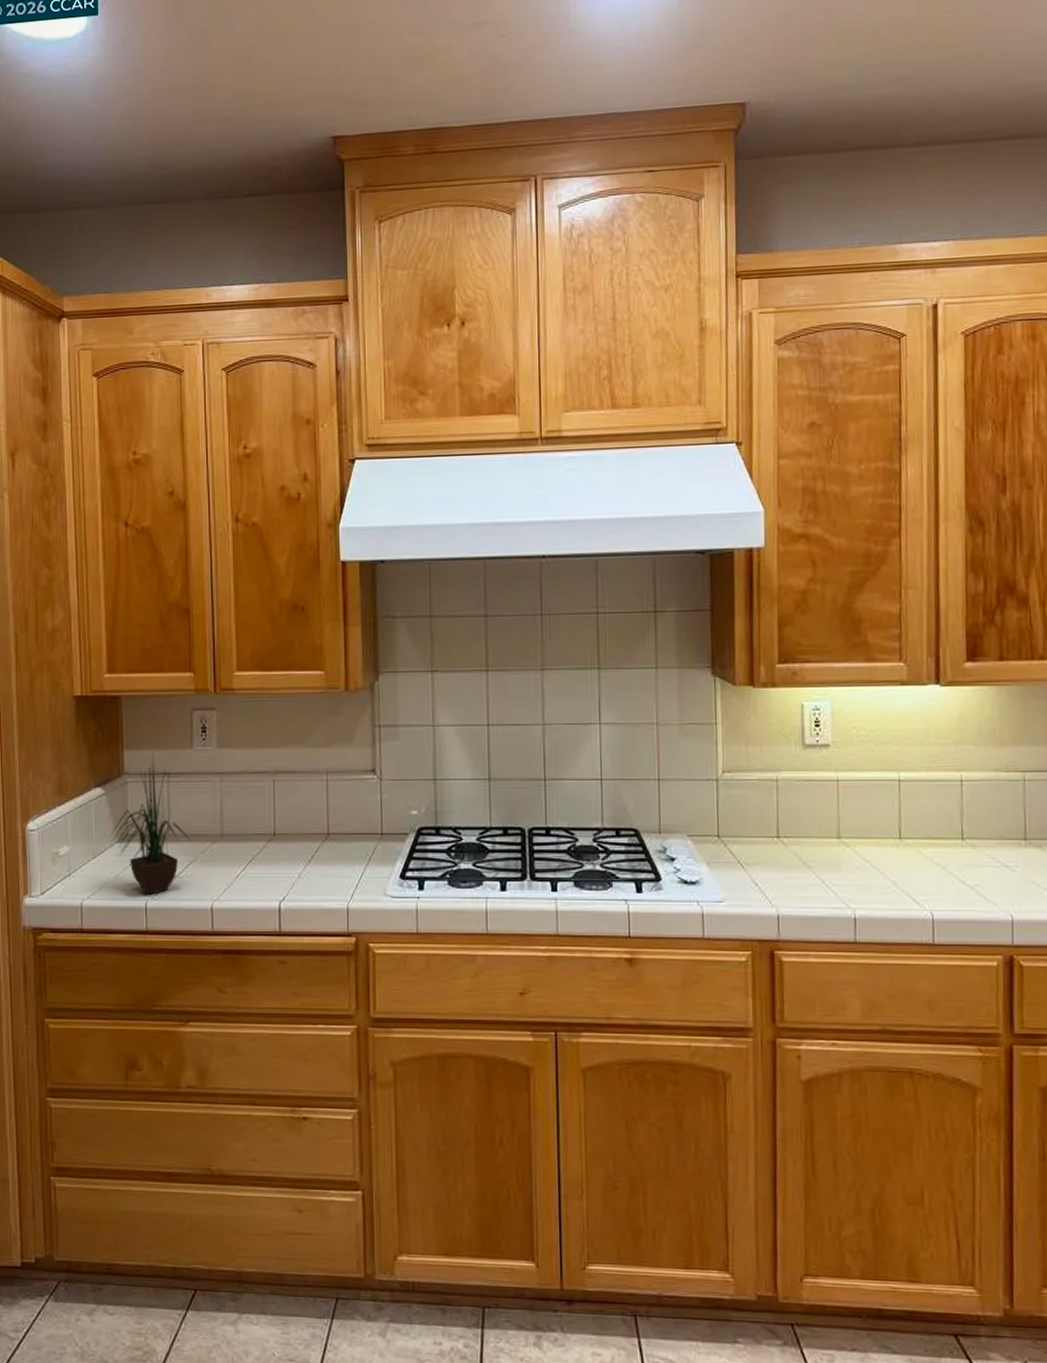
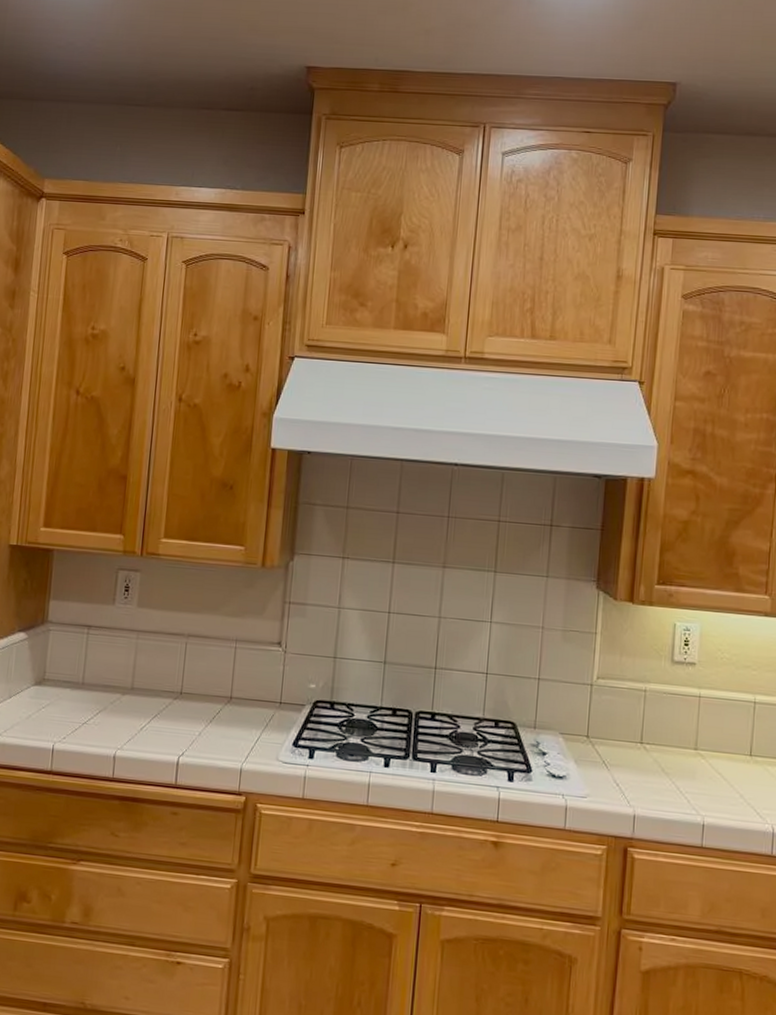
potted plant: present [110,751,191,895] -> none [27,604,103,738]

